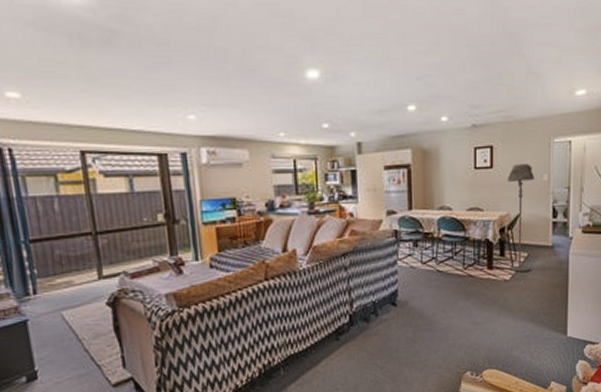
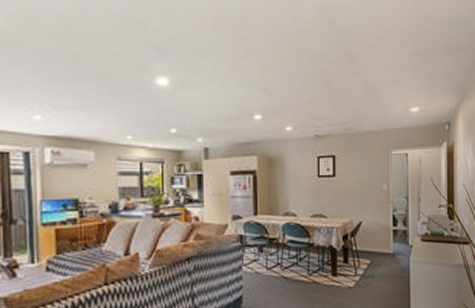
floor lamp: present [507,164,535,272] -> none [349,174,375,279]

